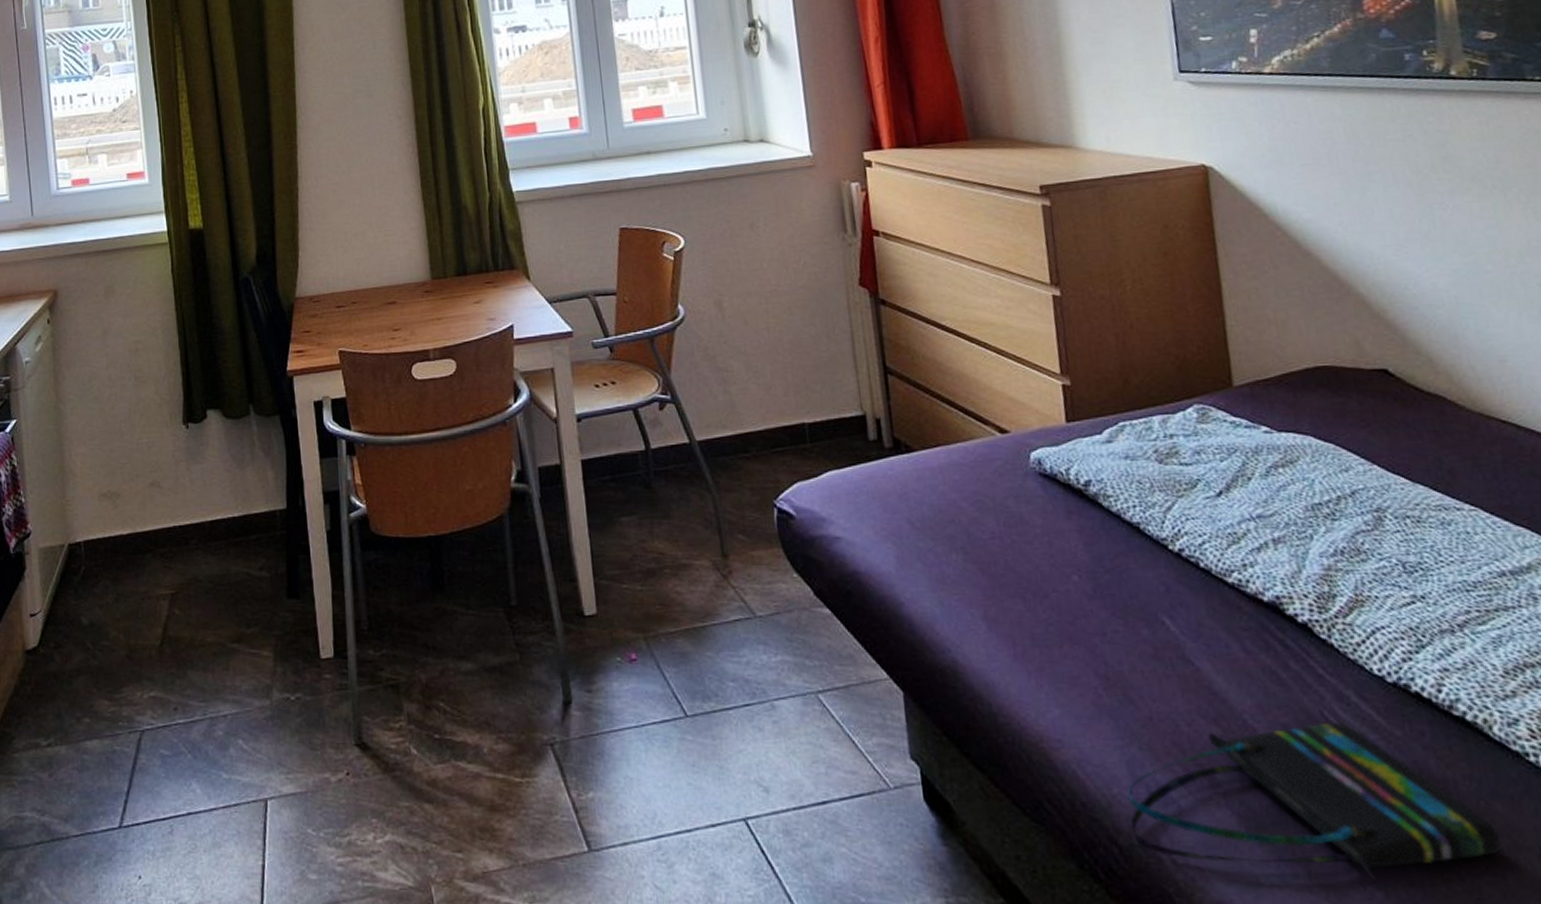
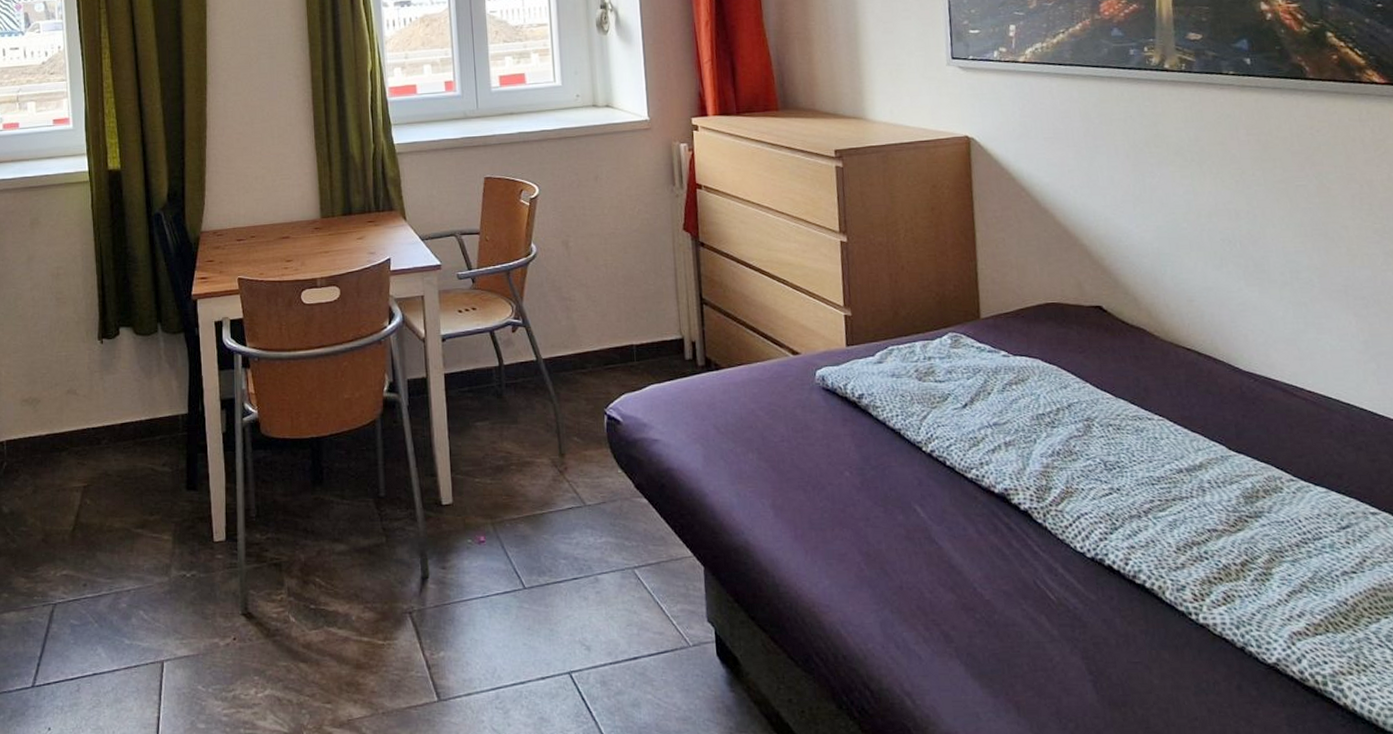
tote bag: present [1127,722,1501,883] -> none [879,589,1166,717]

